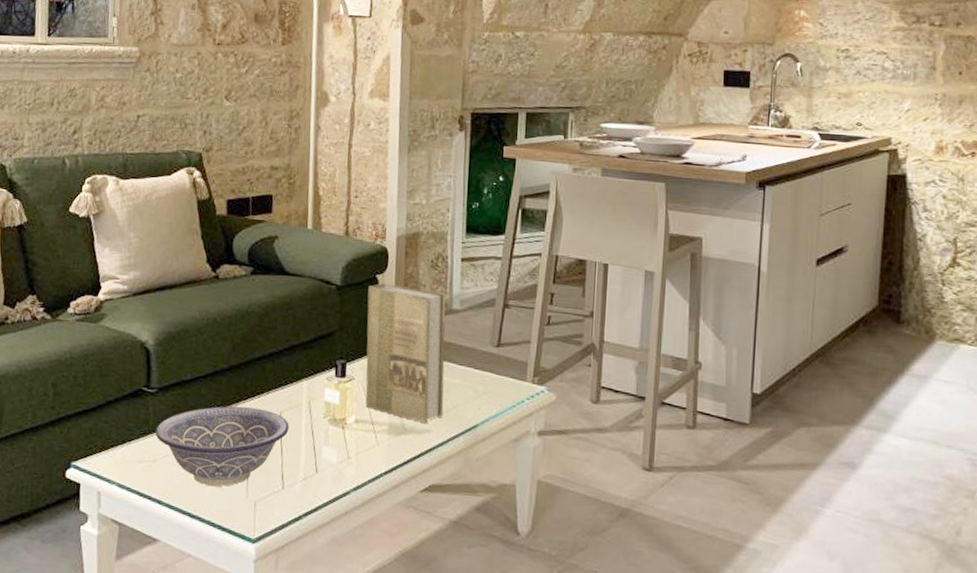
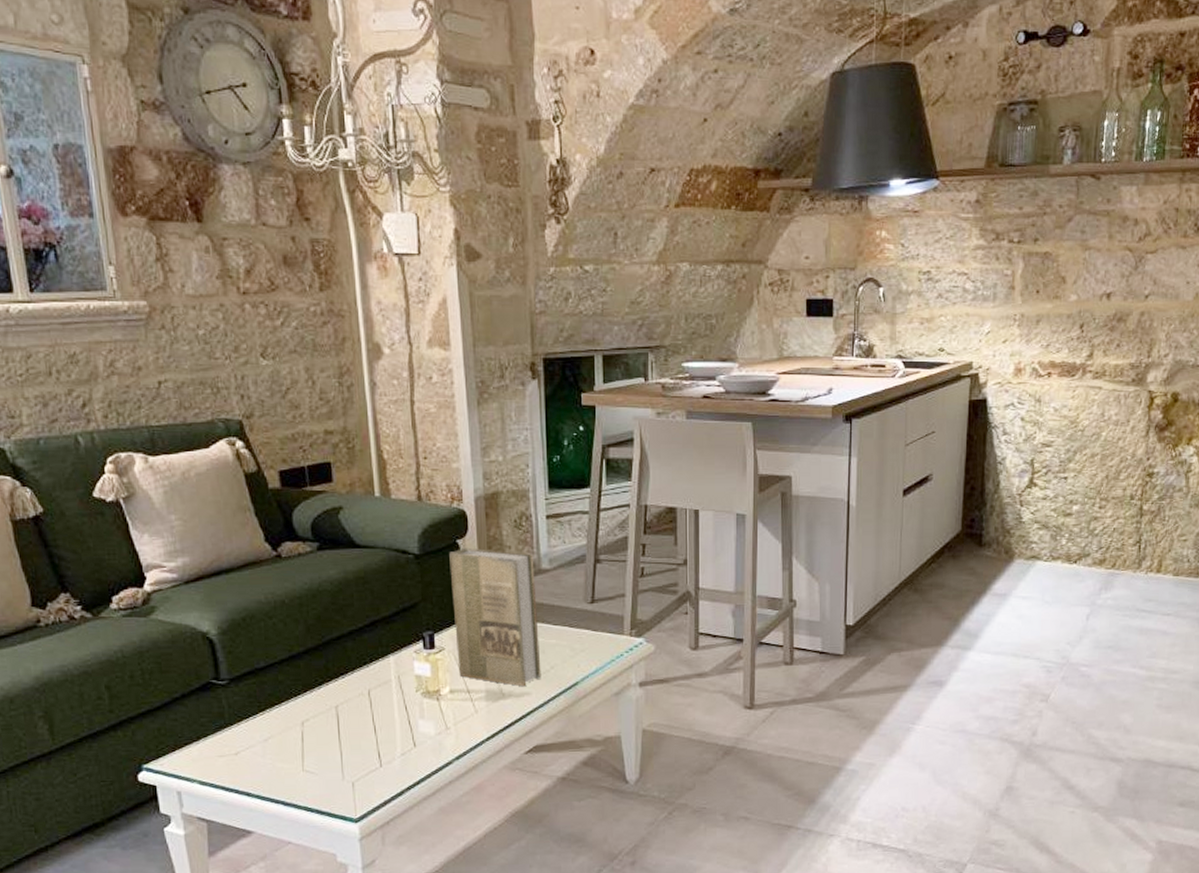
decorative bowl: present [155,406,290,486] -> none [232,689,380,773]

